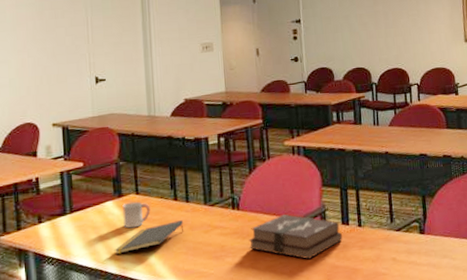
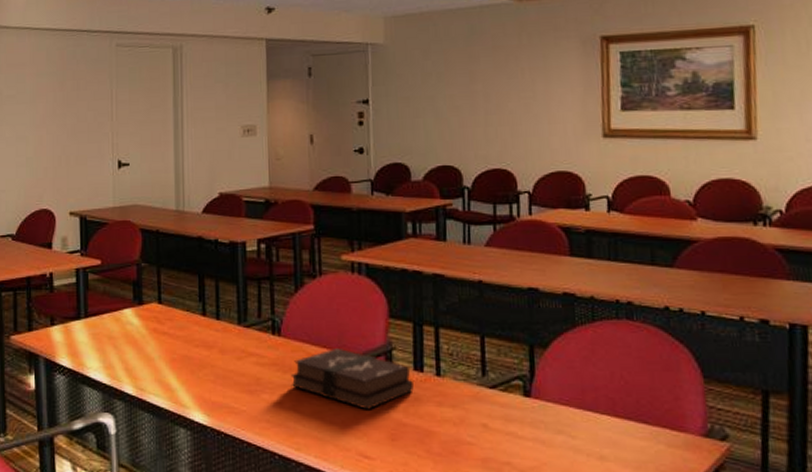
notepad: present [114,220,184,254] -> none [131,341,213,372]
cup: present [122,201,151,229] -> none [143,312,175,343]

